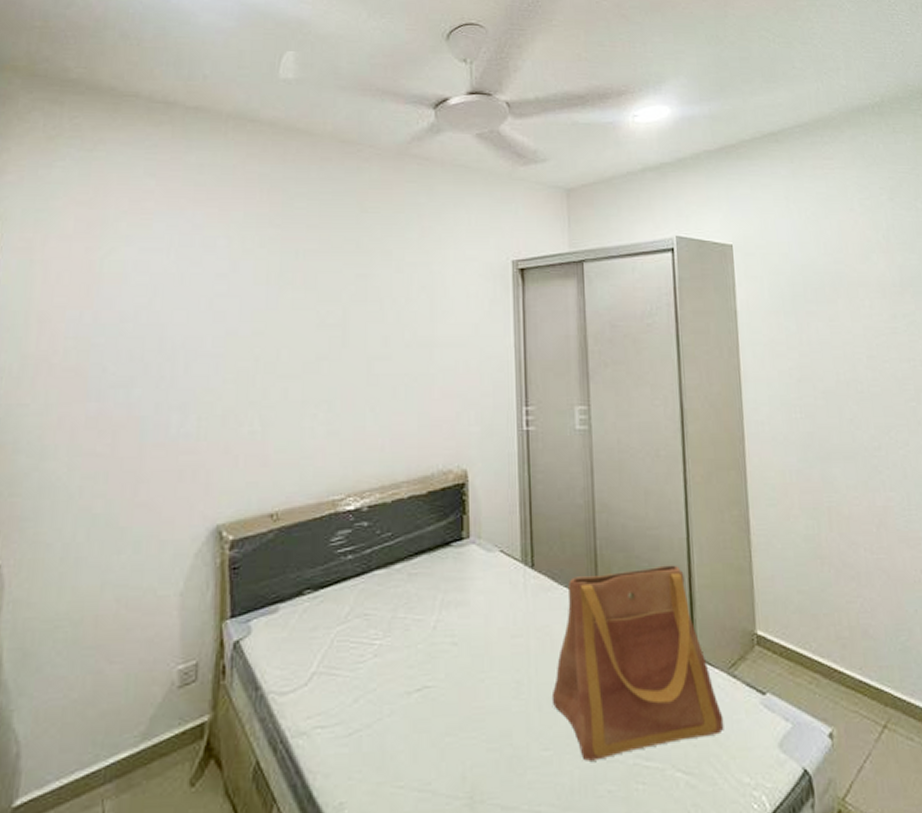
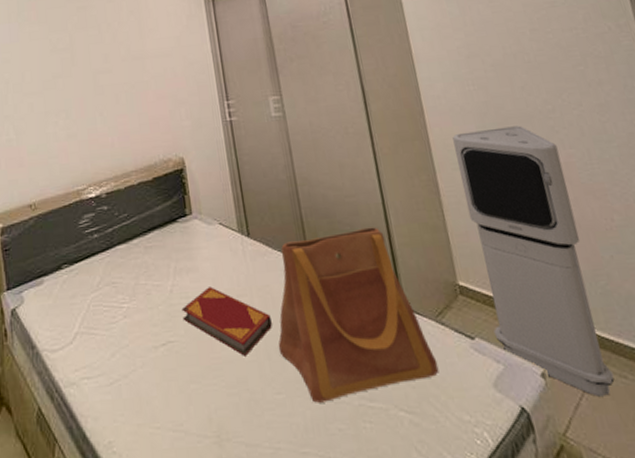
hardback book: none [444,624,547,706] -> present [181,286,272,356]
air purifier: none [771,462,901,759] -> present [452,125,615,397]

